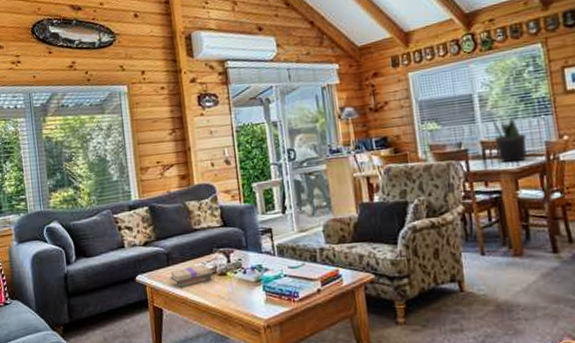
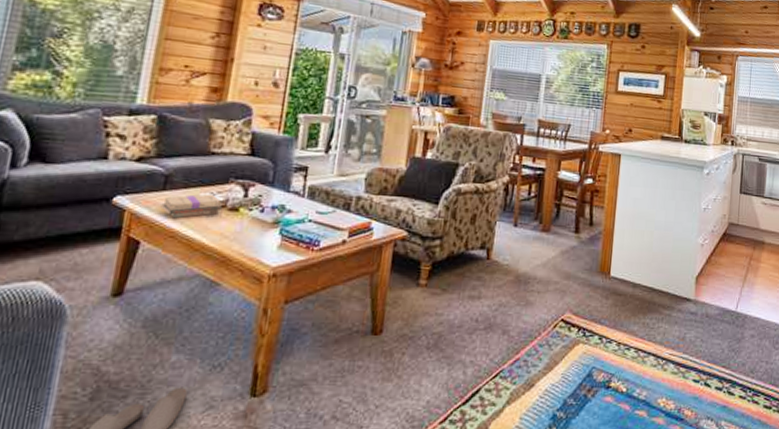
planter: present [491,116,527,163] -> none [549,101,577,145]

